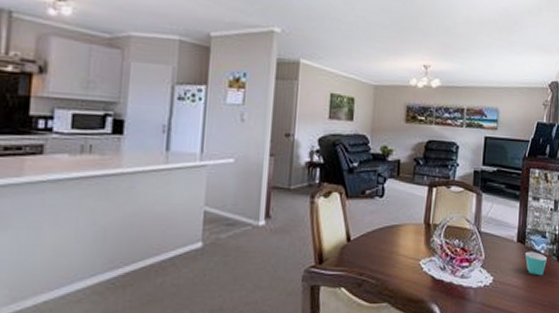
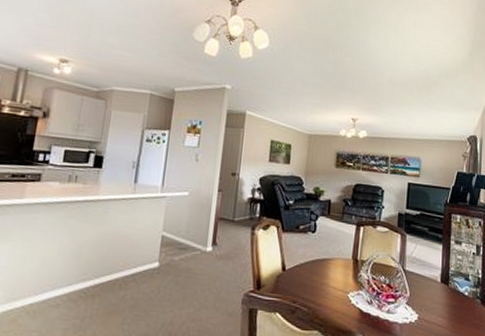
mug: present [524,251,547,276] -> none [448,292,471,317]

